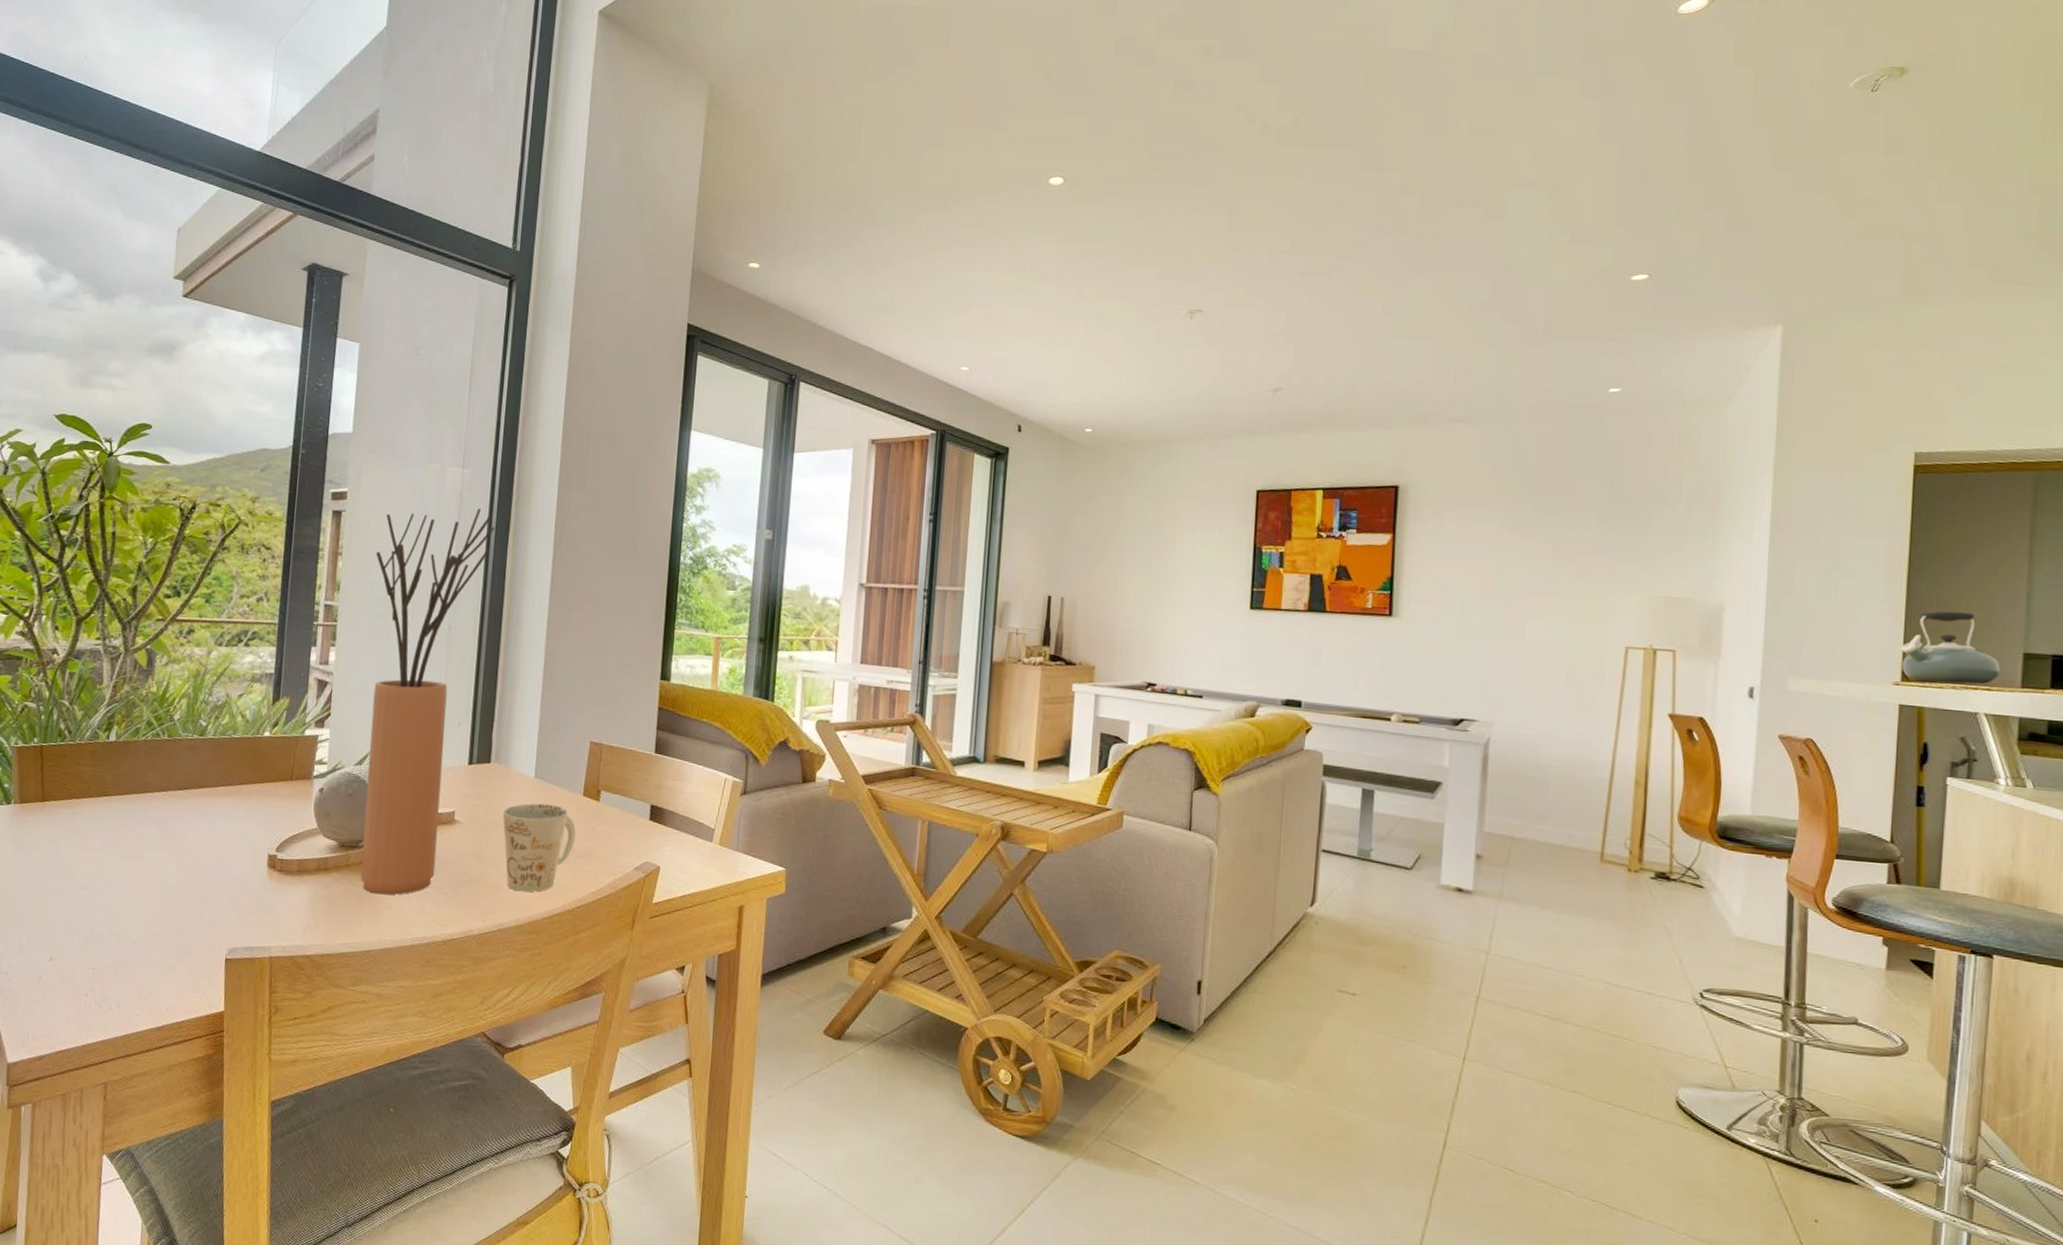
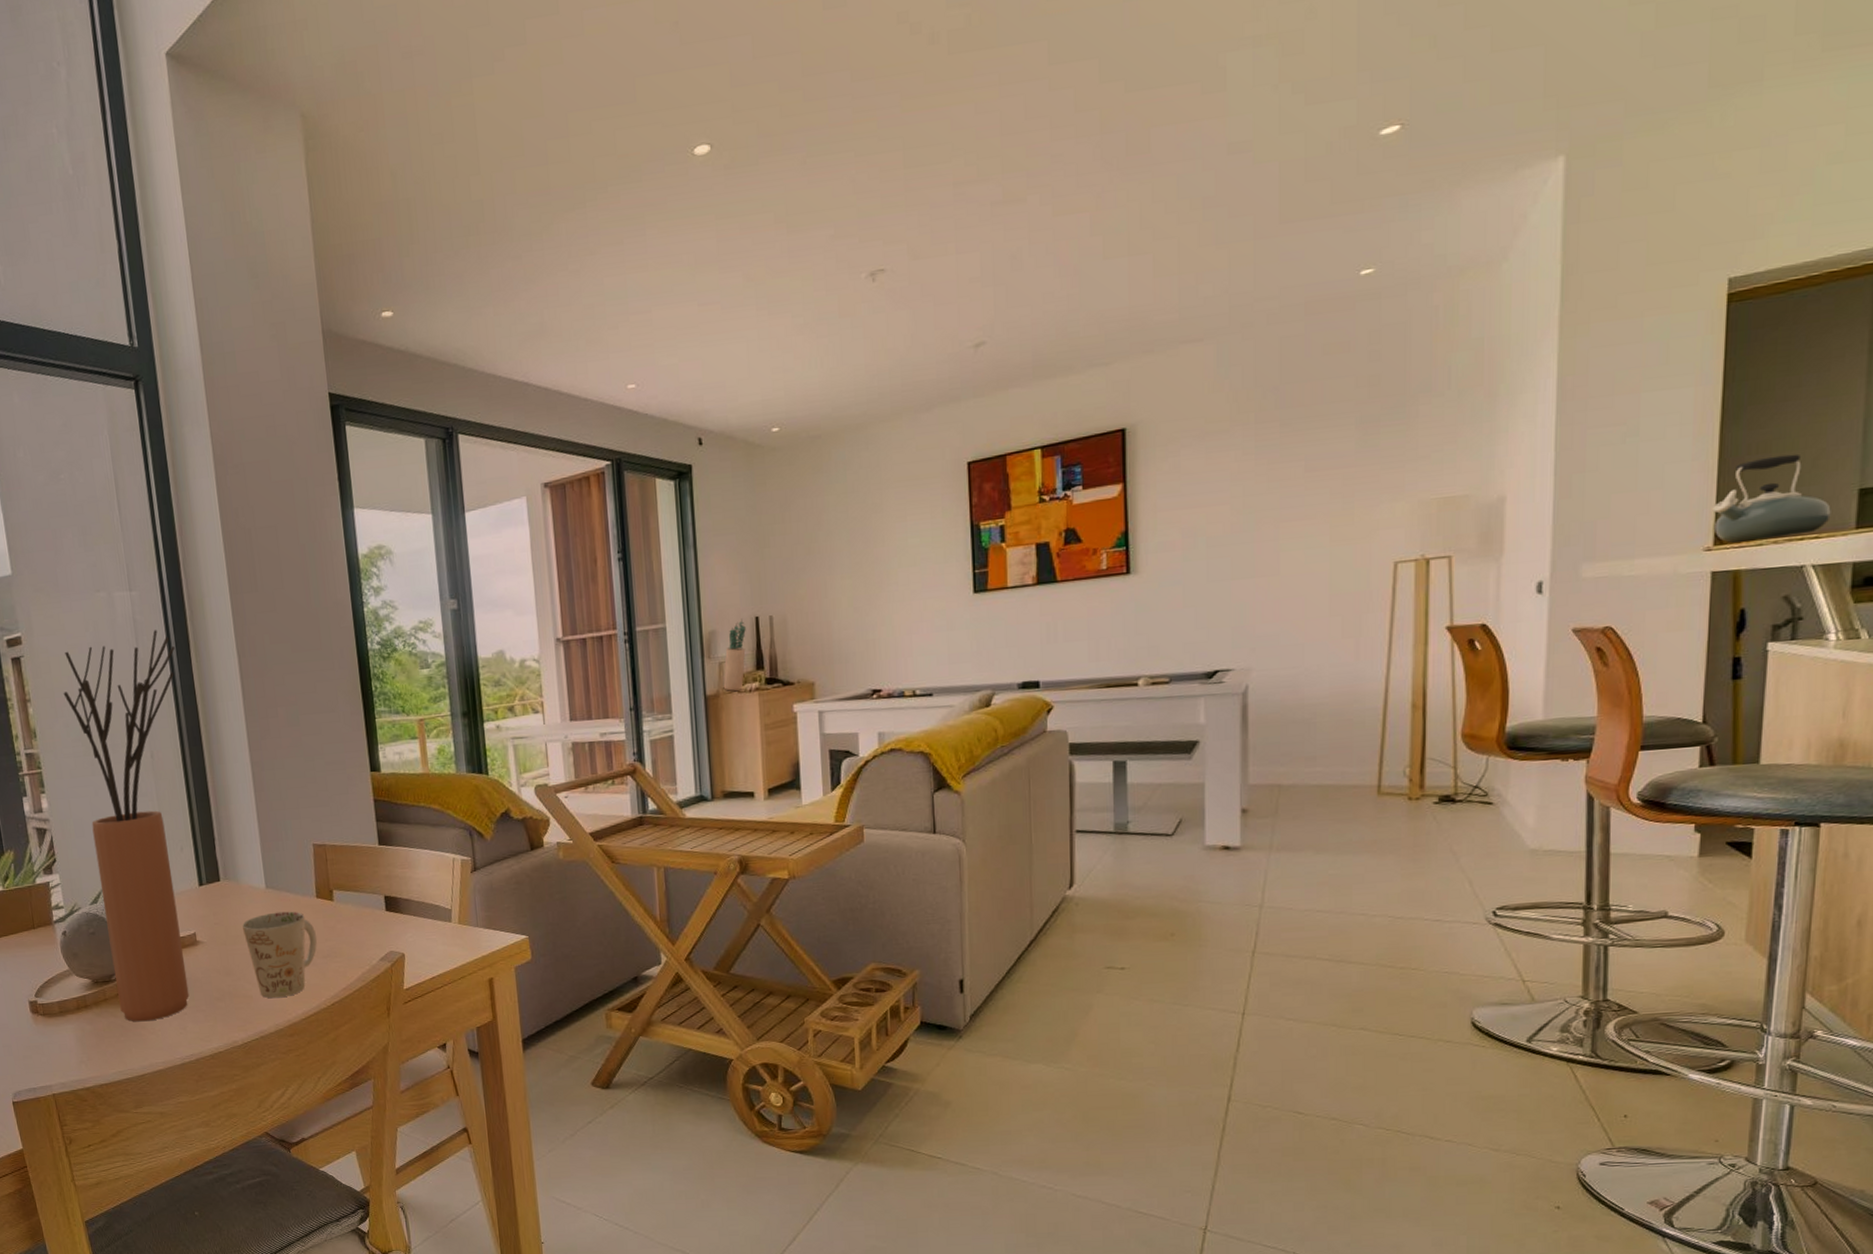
vase: none [1009,595,1038,663] -> present [723,618,746,692]

